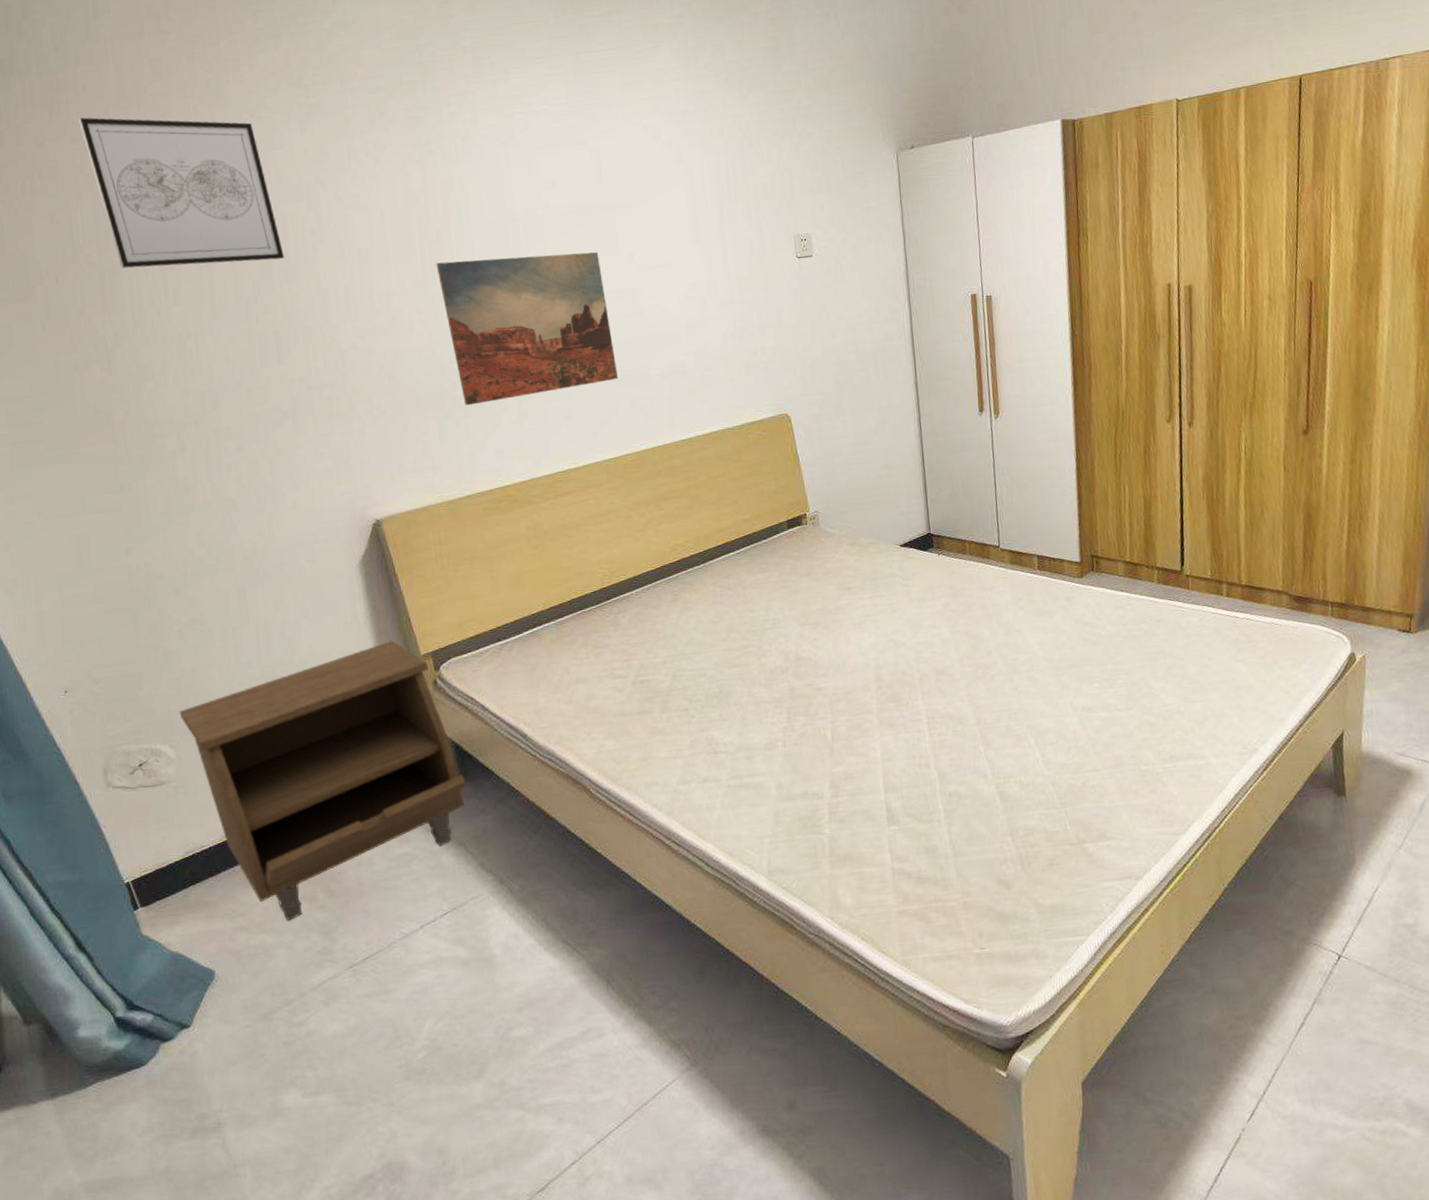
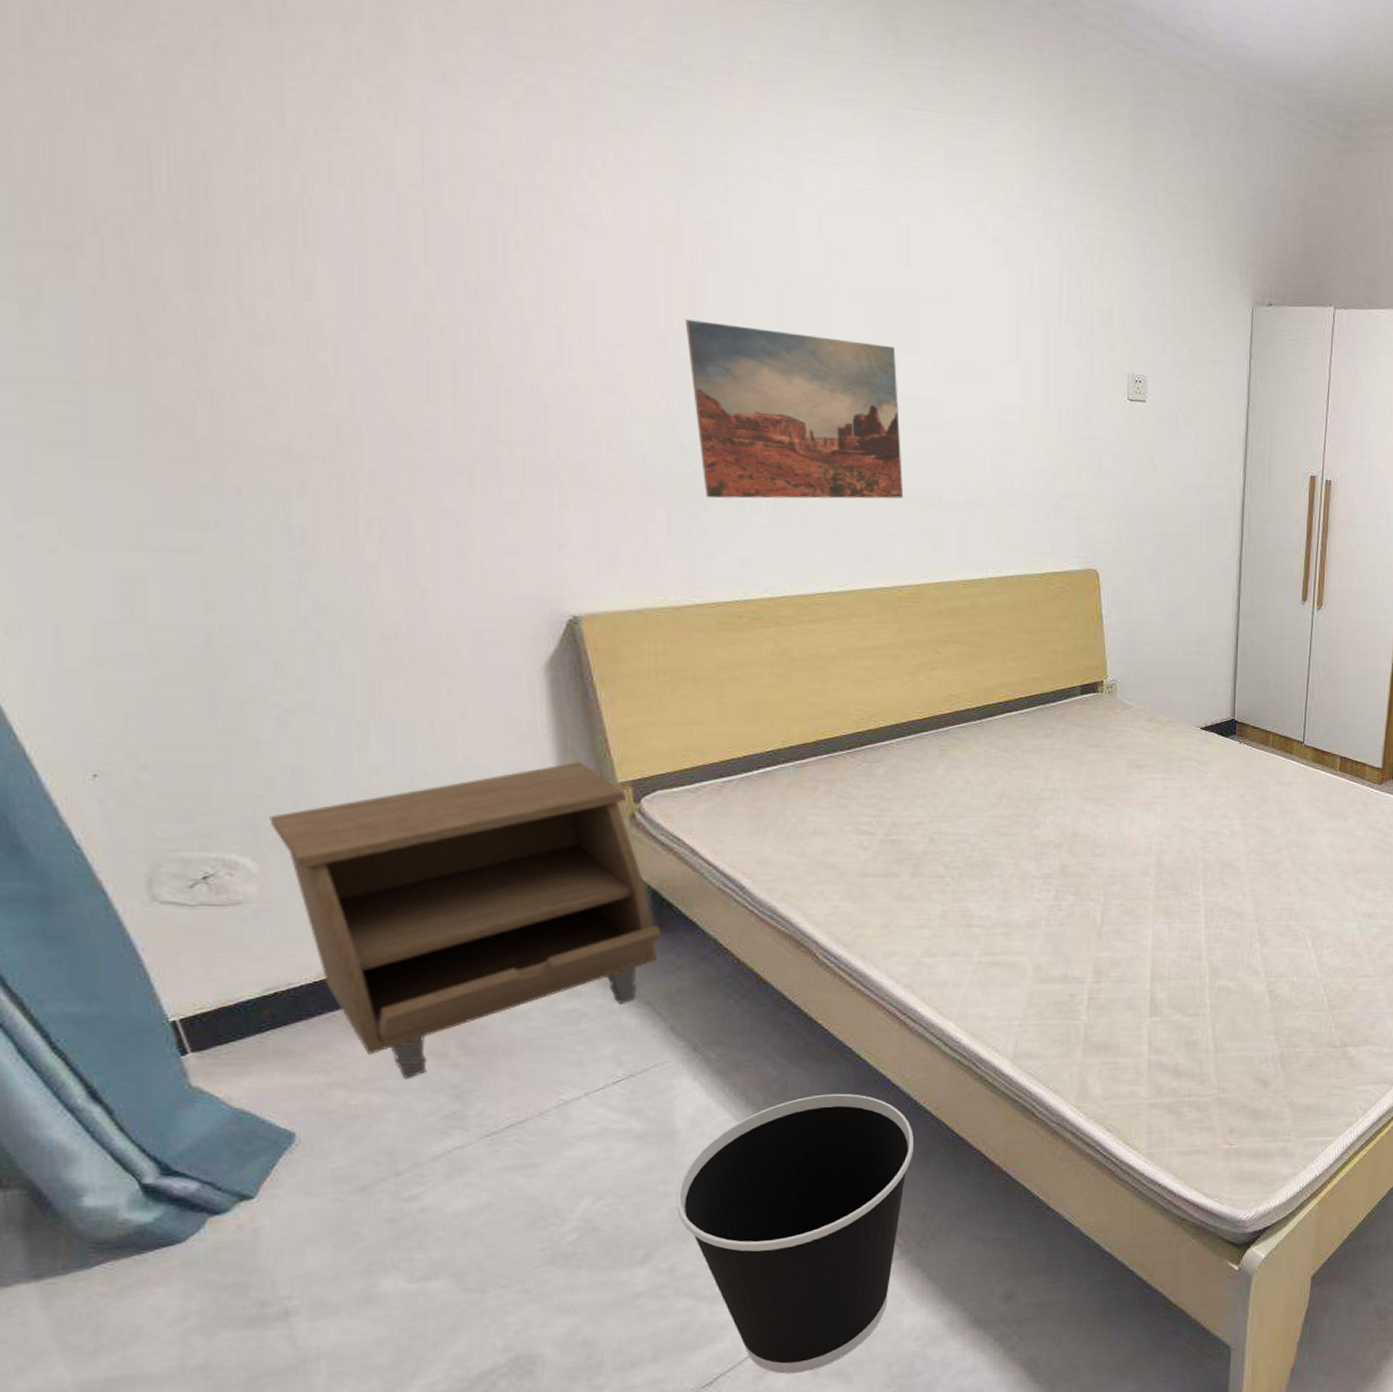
wall art: present [78,117,285,269] -> none [172,19,475,272]
wastebasket: none [499,915,691,1181] -> present [676,1093,914,1374]

